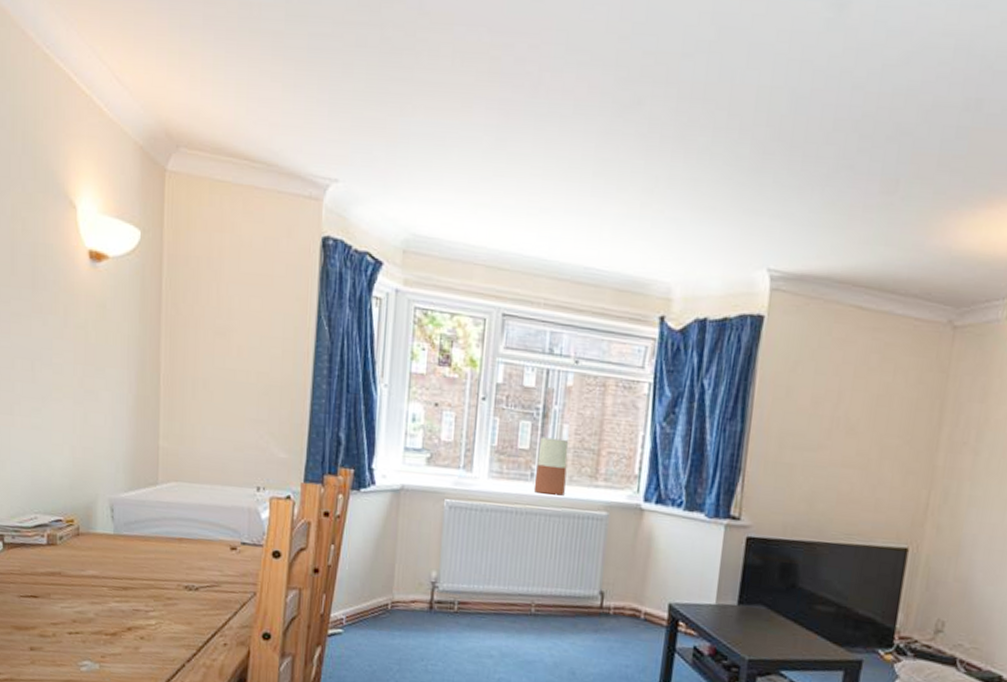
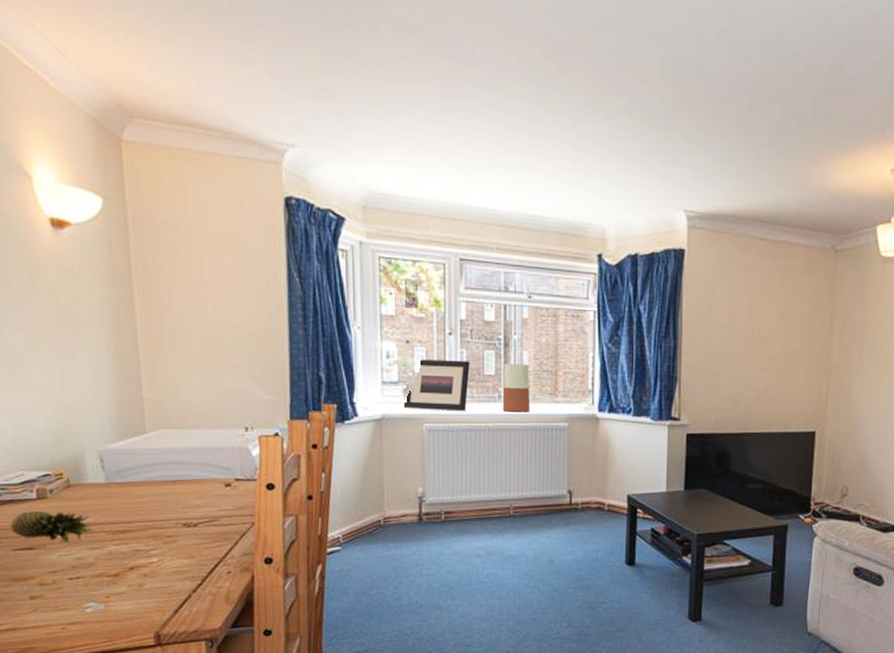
fruit: none [19,556,98,595] -> present [10,510,95,544]
picture frame: none [424,426,503,488] -> present [403,359,470,411]

